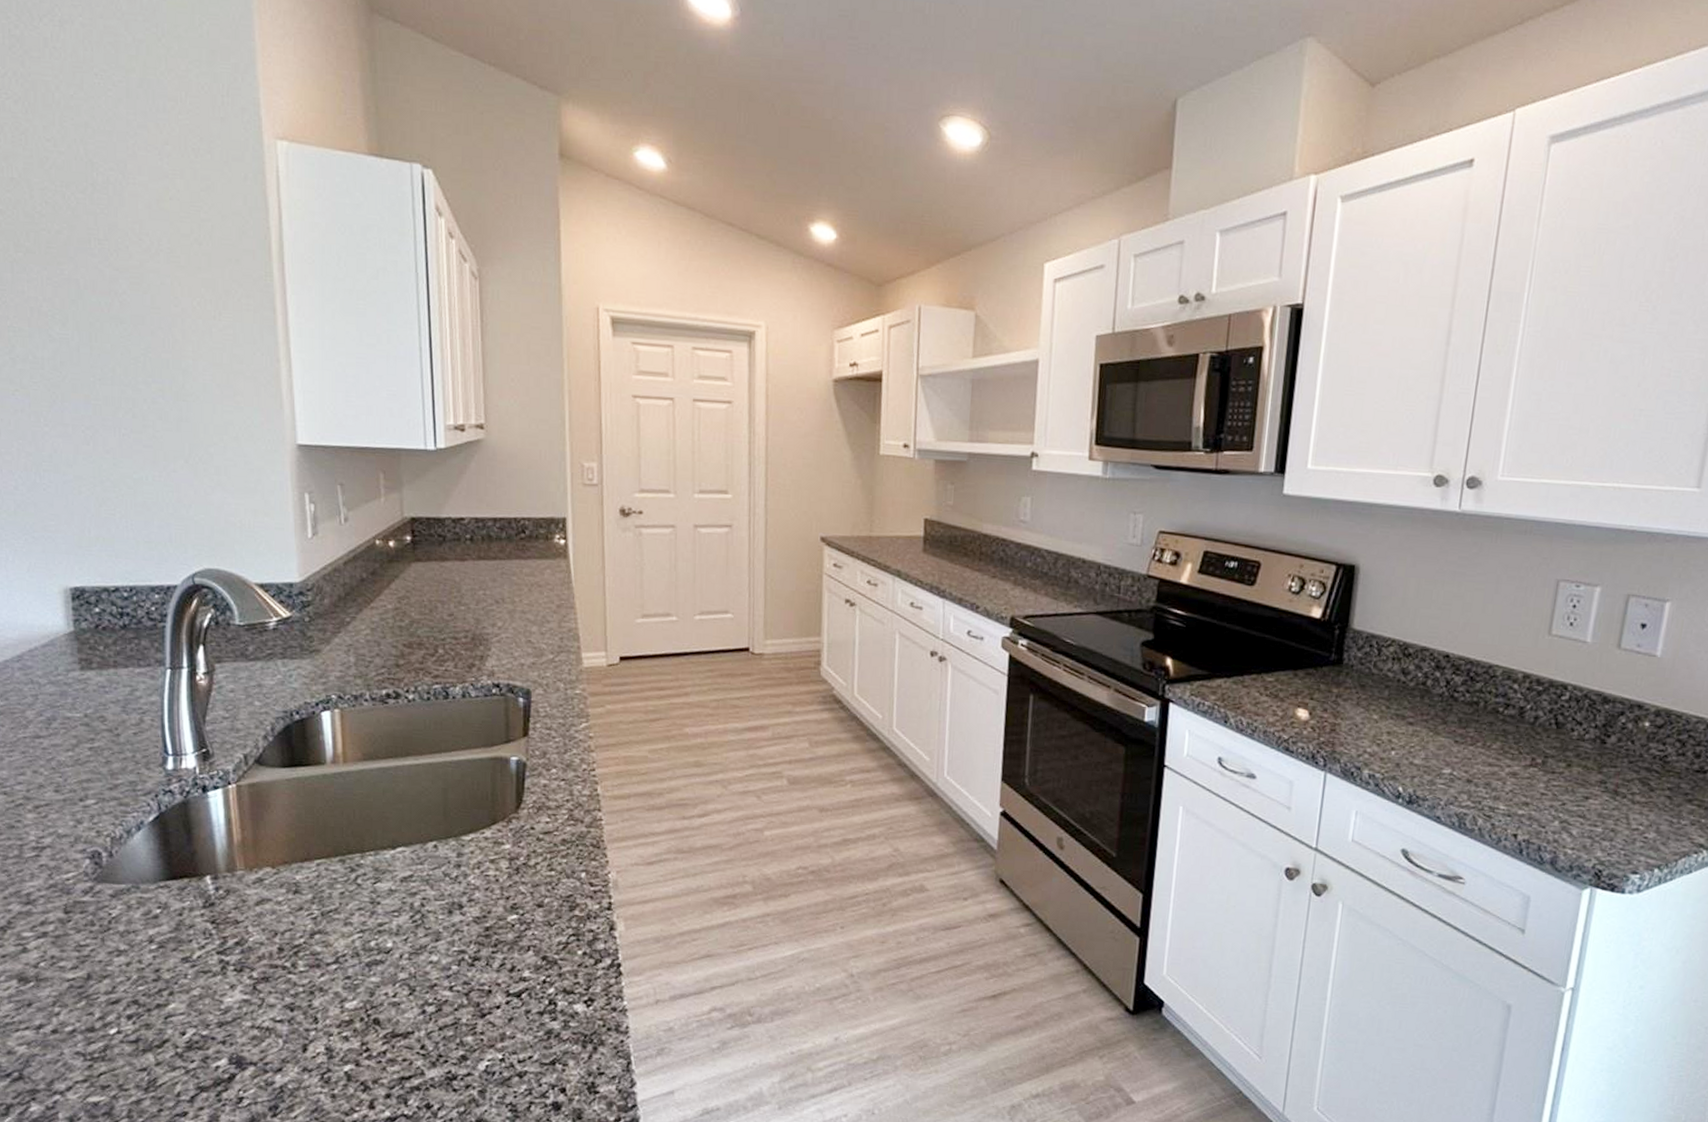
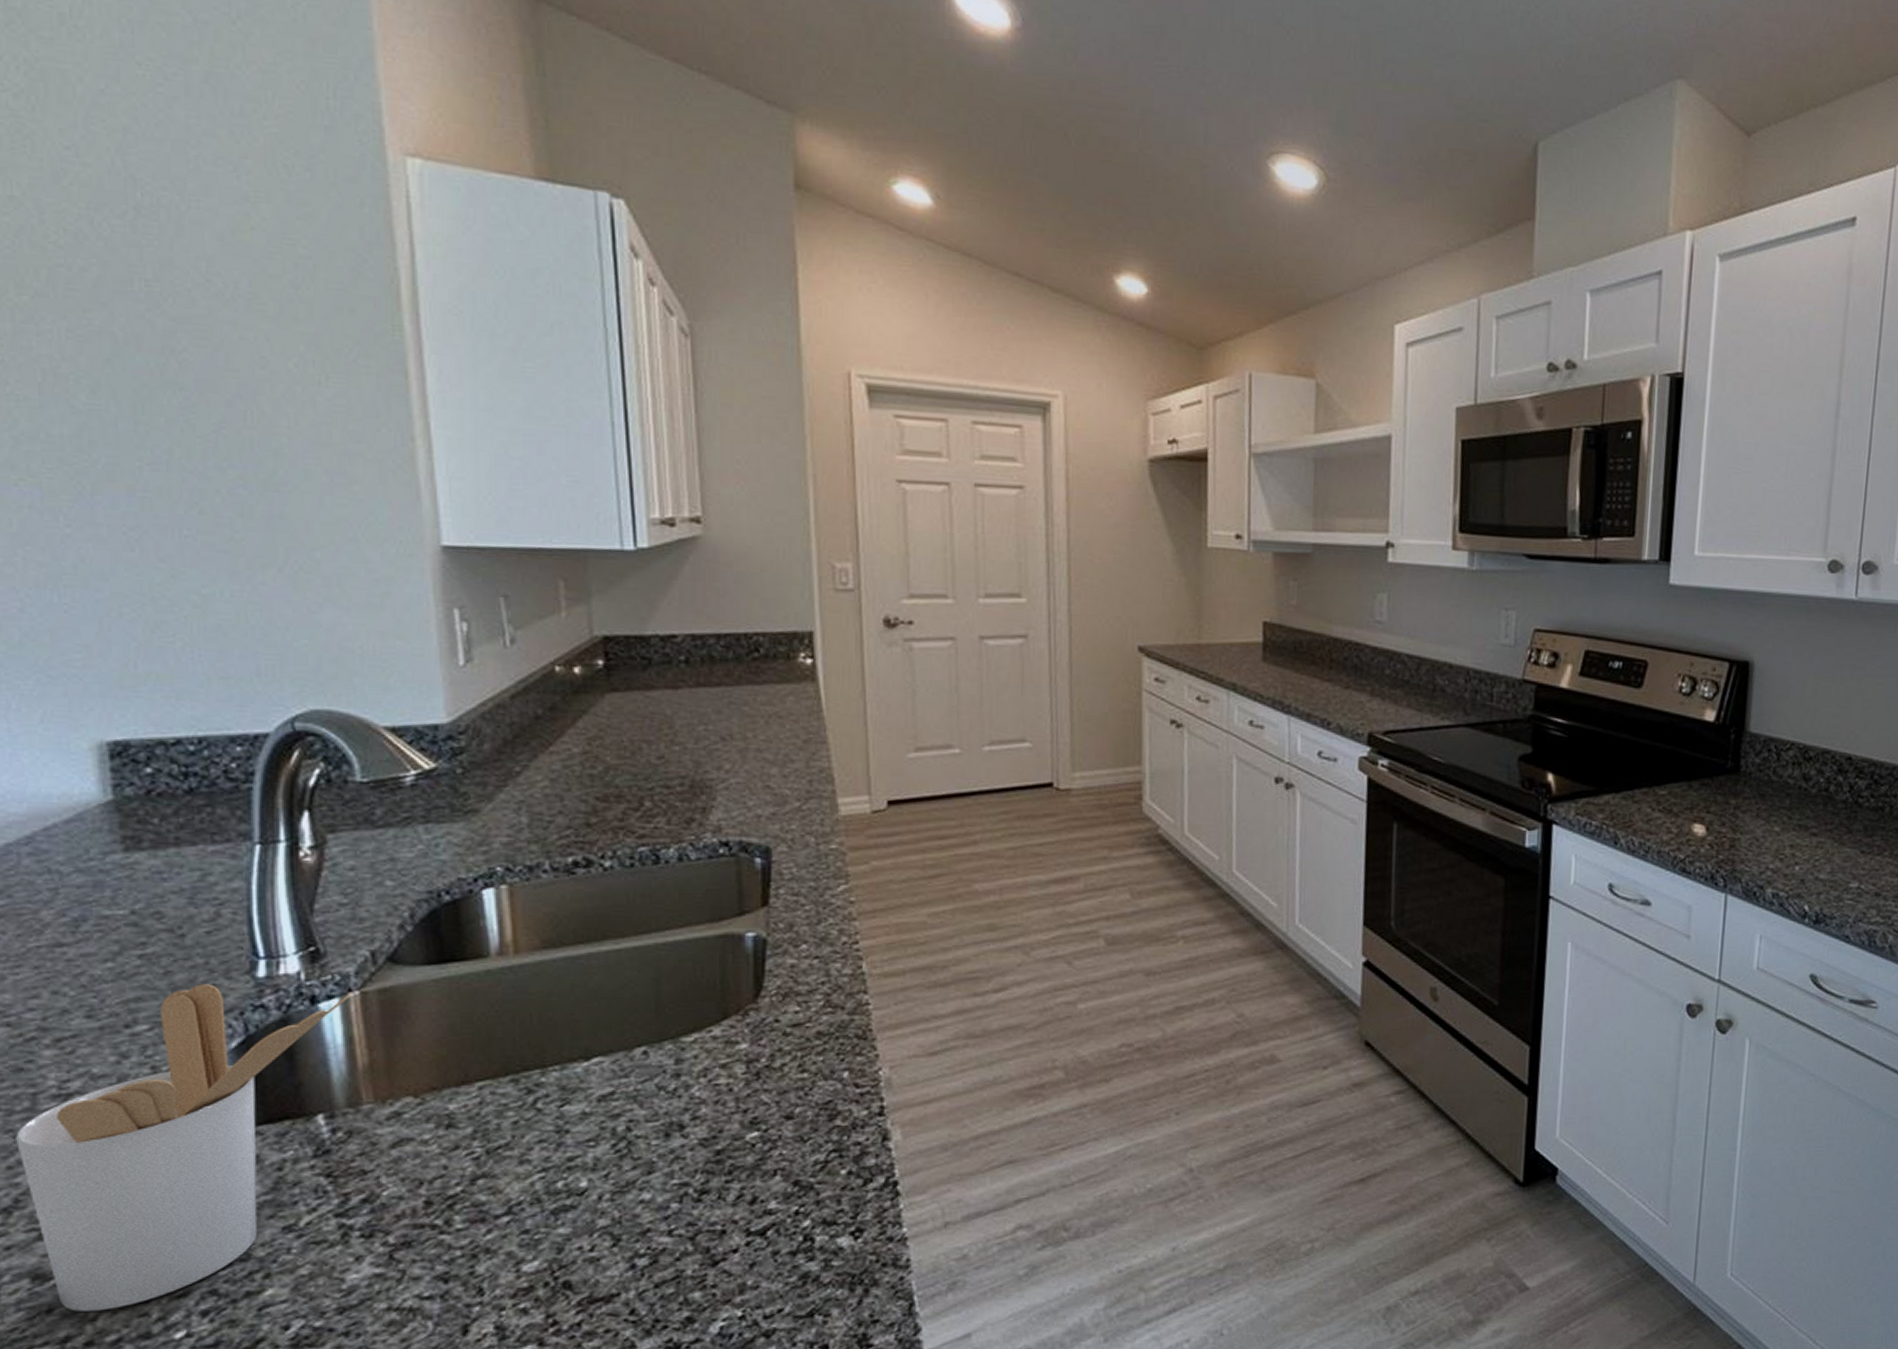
utensil holder: none [9,772,232,1008] -> present [16,984,354,1312]

